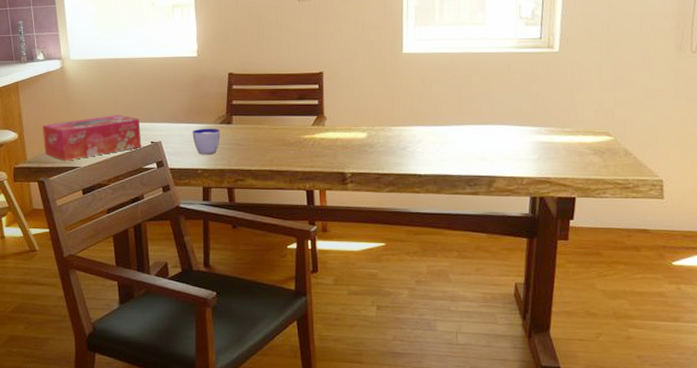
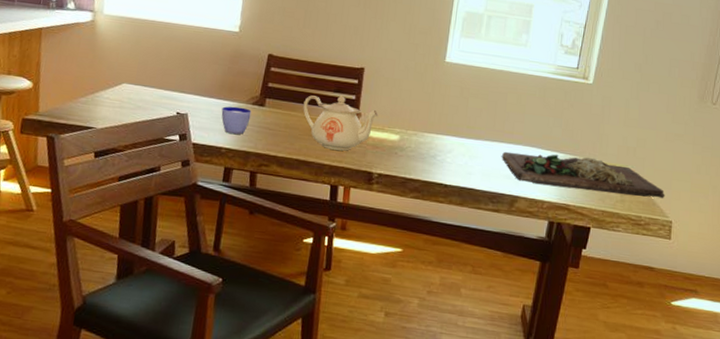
tissue box: present [42,115,142,161] -> none [59,77,168,120]
teapot: none [269,101,343,156] -> present [303,94,379,151]
cutting board: none [473,127,652,161] -> present [502,151,665,199]

